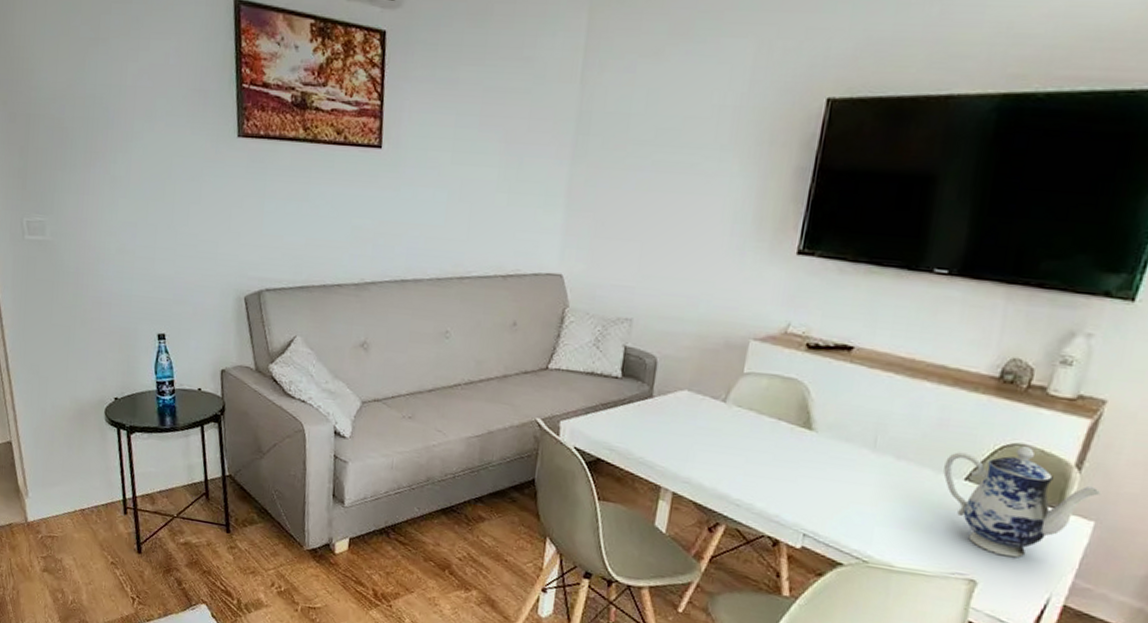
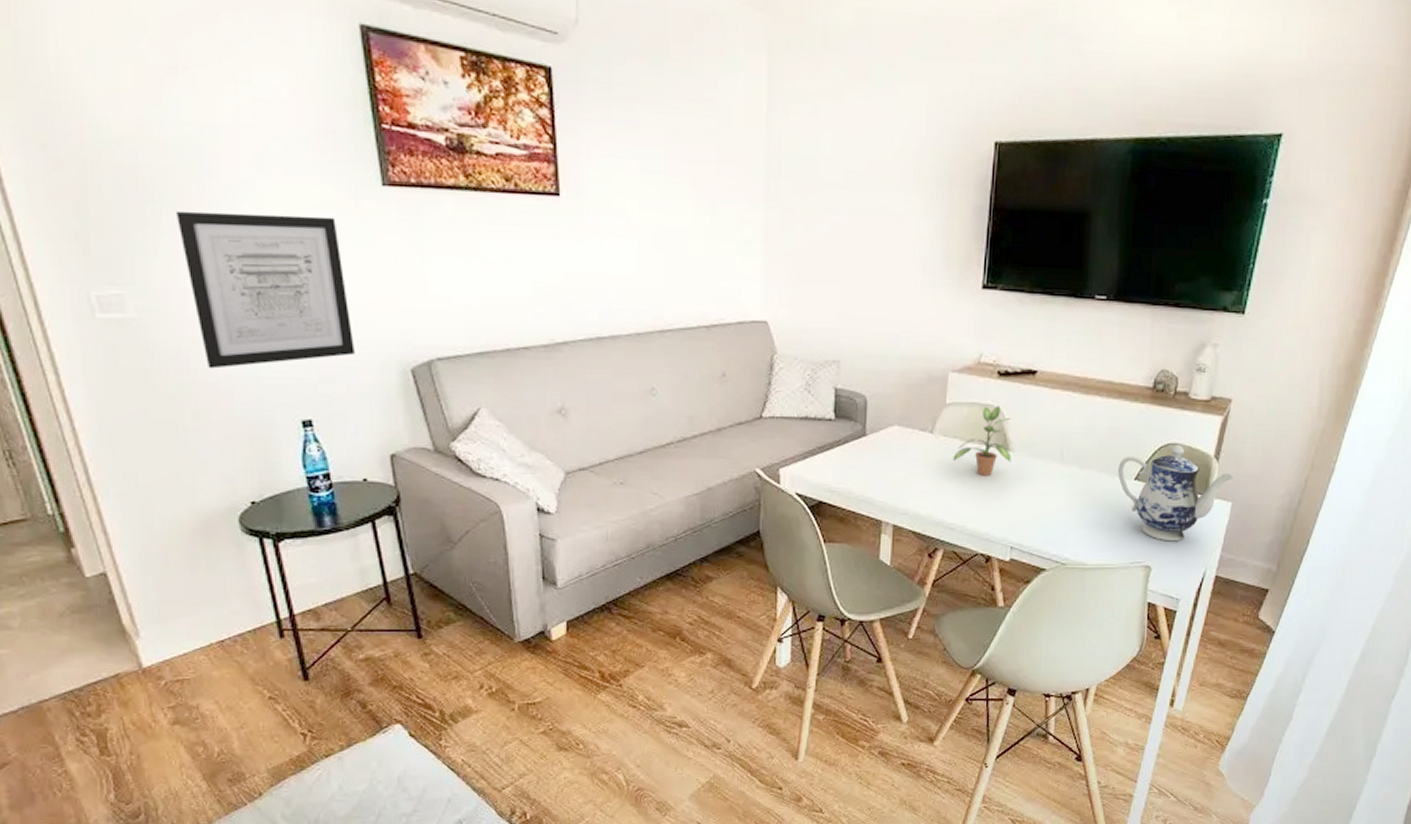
wall art: none [85,155,203,286] -> present [175,210,355,369]
potted plant: none [745,381,817,455] -> present [953,406,1012,476]

